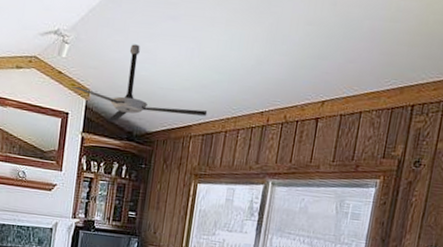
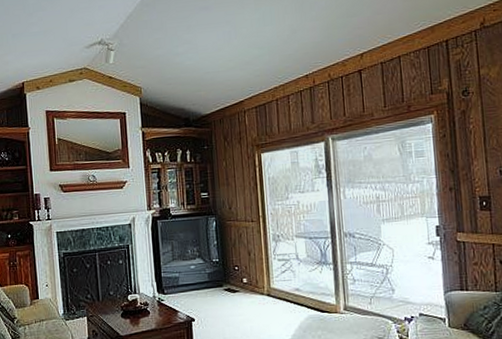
ceiling fan: present [71,44,208,122] -> none [123,38,256,114]

